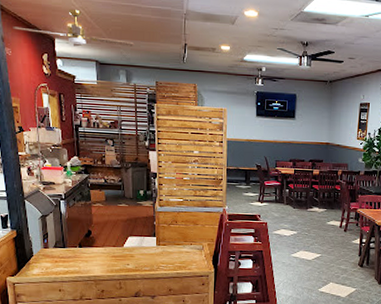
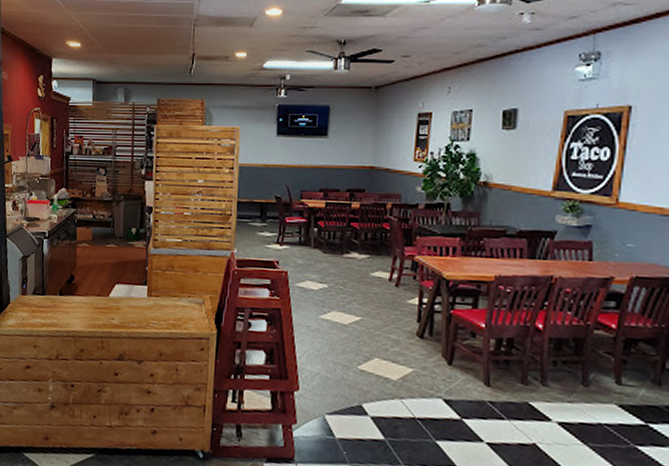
electric fan: present [13,8,134,47] -> none [11,25,136,66]

